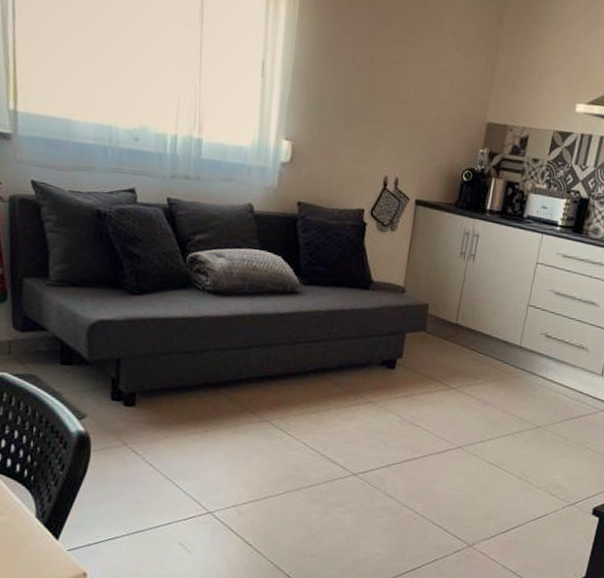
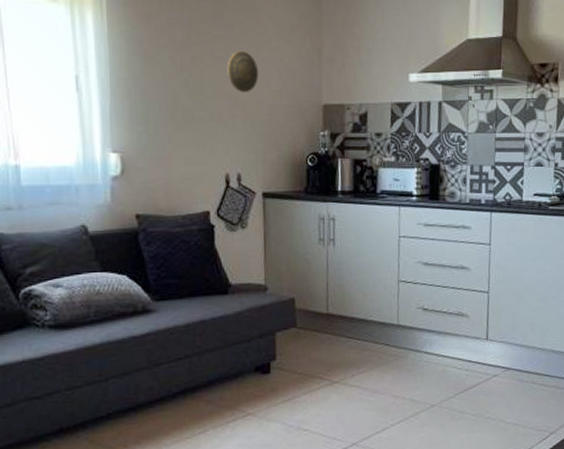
decorative plate: none [401,57,432,101] -> present [227,50,259,93]

